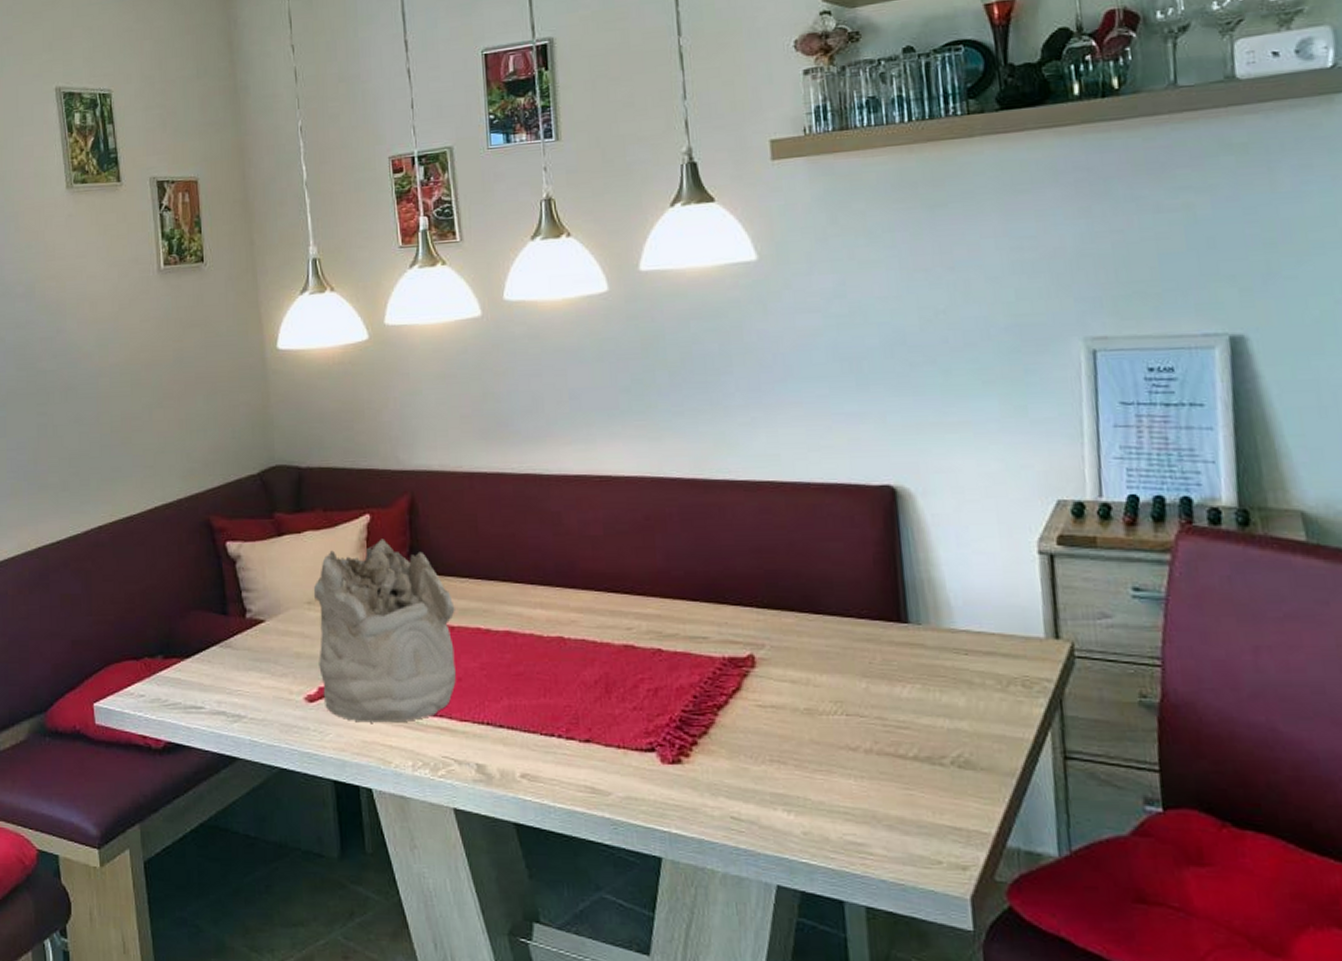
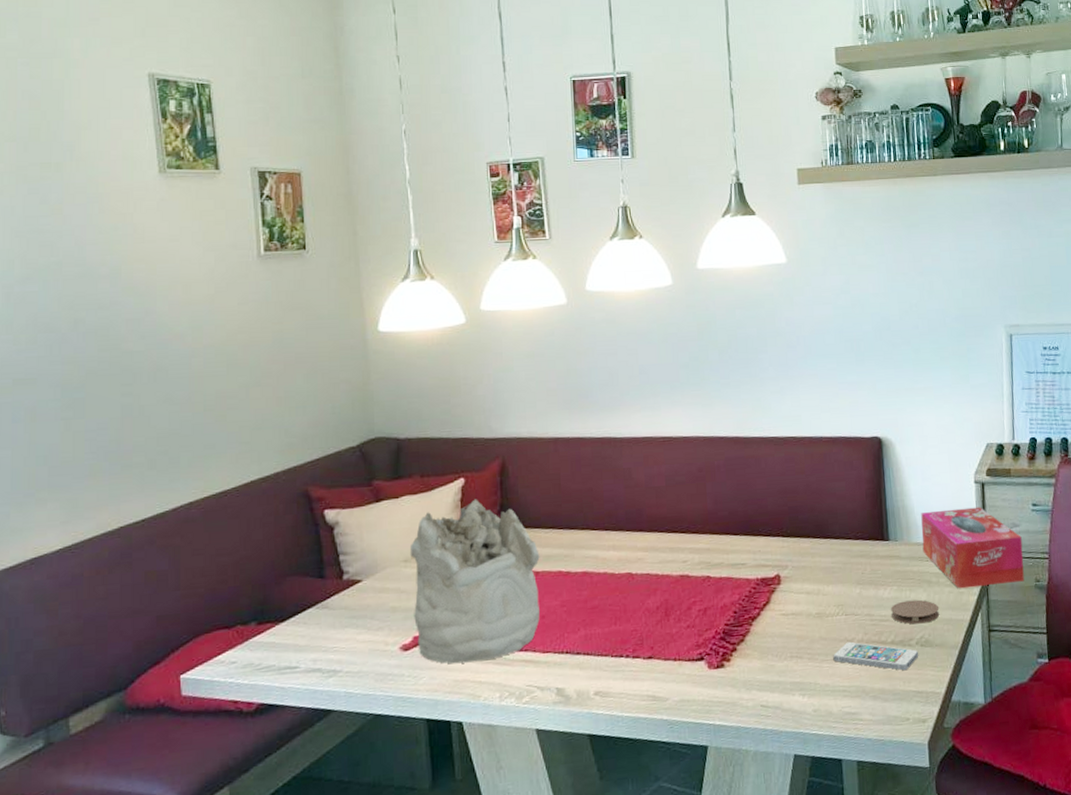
smartphone: none [829,750,956,798] -> present [833,641,919,671]
coaster: none [913,705,987,737] -> present [891,599,940,624]
tissue box: none [956,586,1122,696] -> present [921,507,1025,589]

